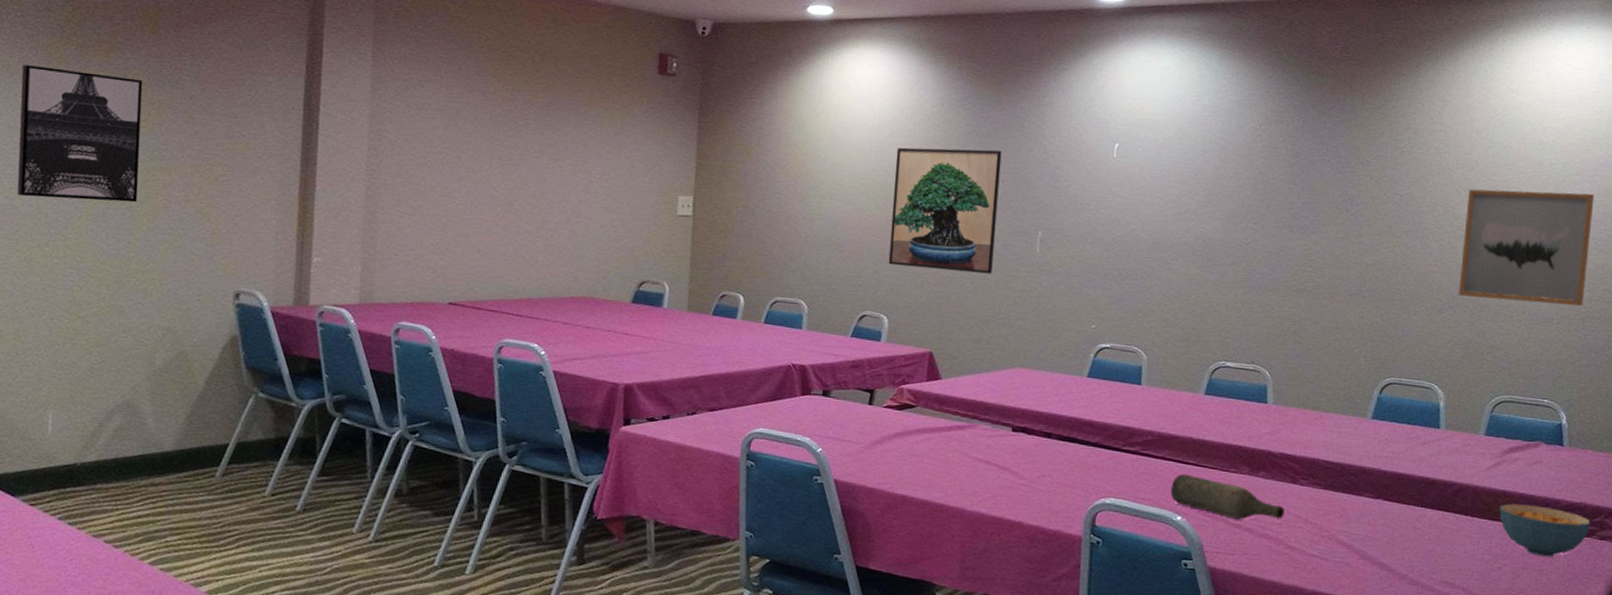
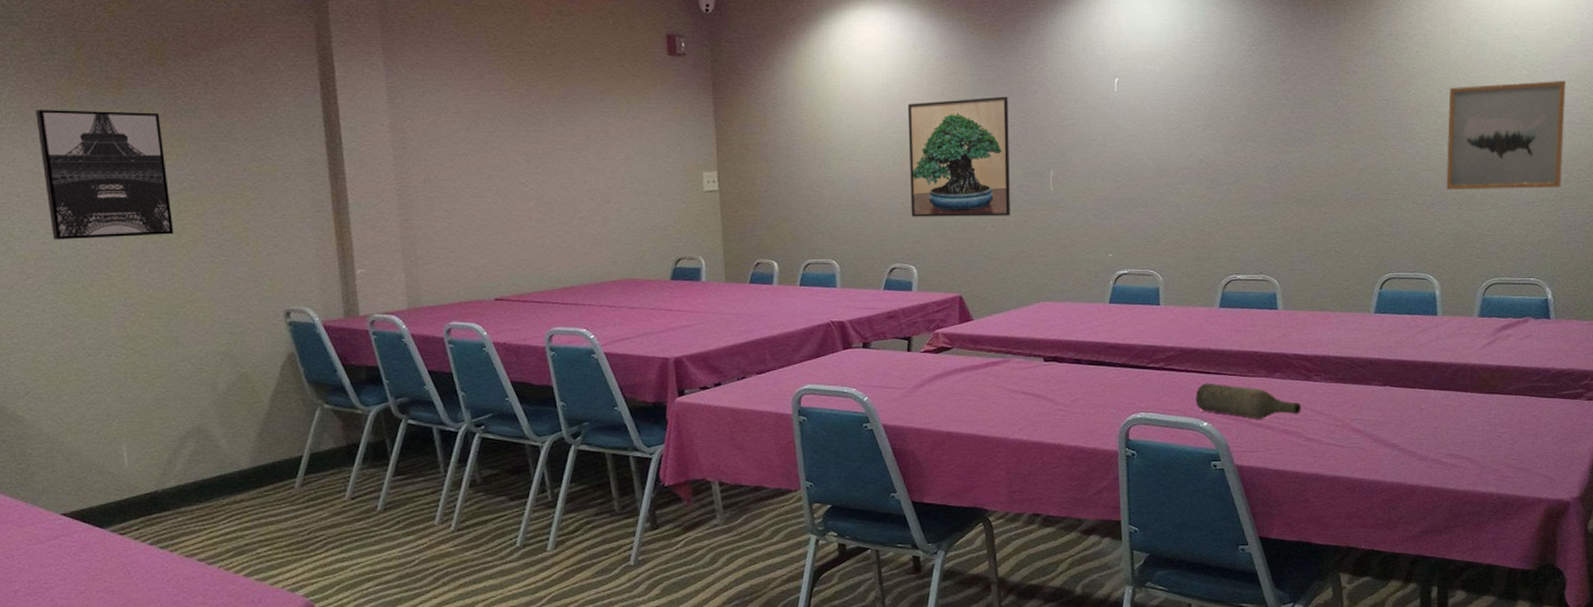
cereal bowl: present [1499,503,1591,557] -> none [1496,376,1579,421]

